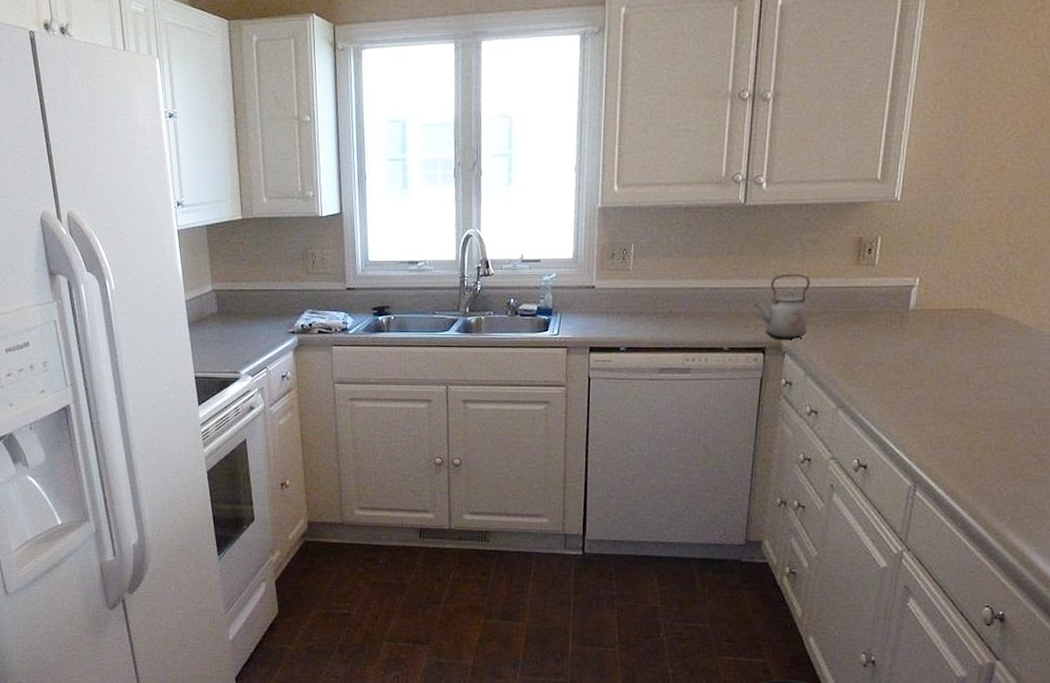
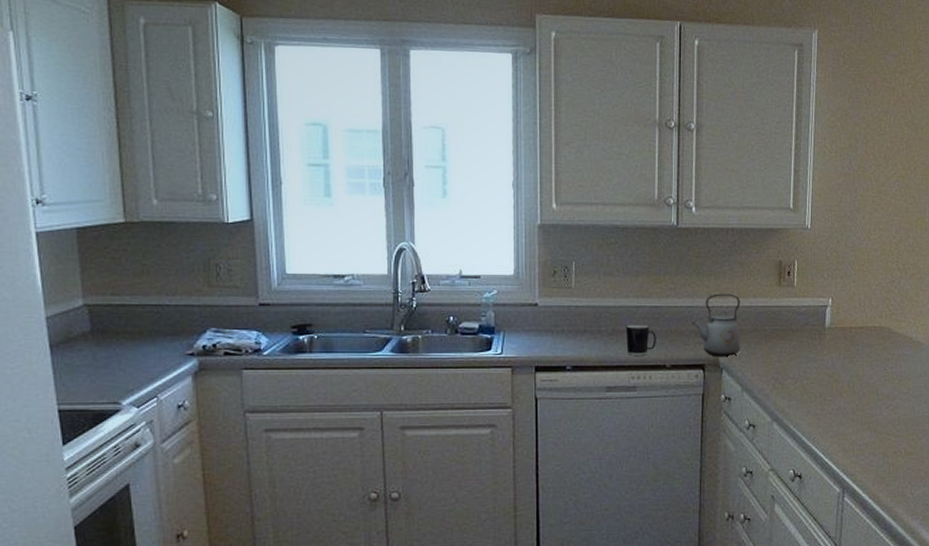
mug: none [682,306,715,338] -> present [625,324,656,355]

